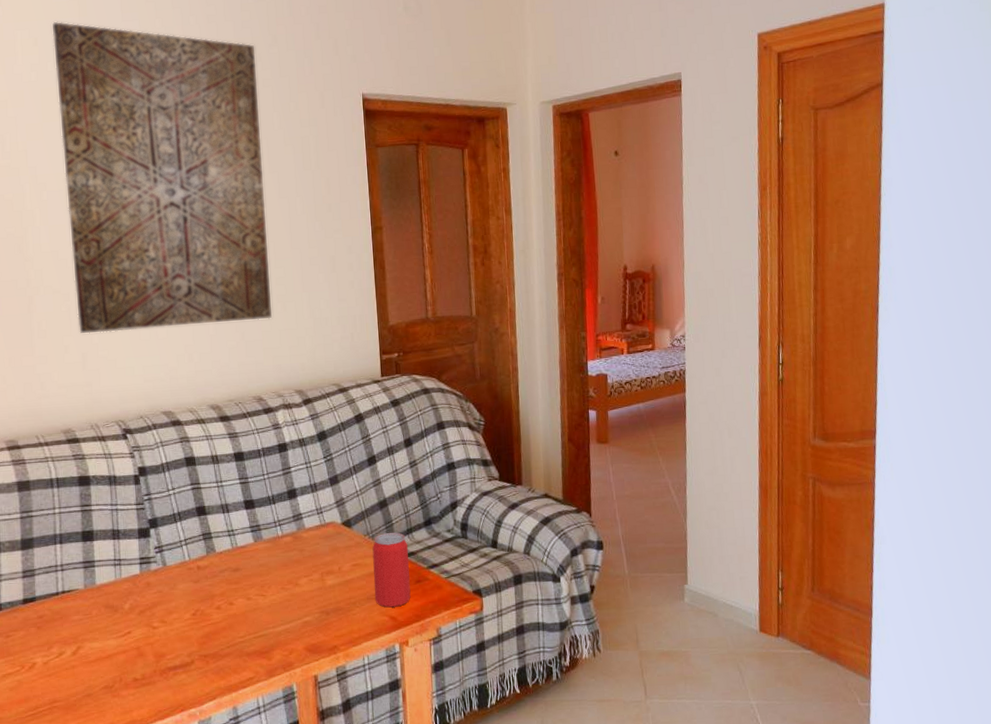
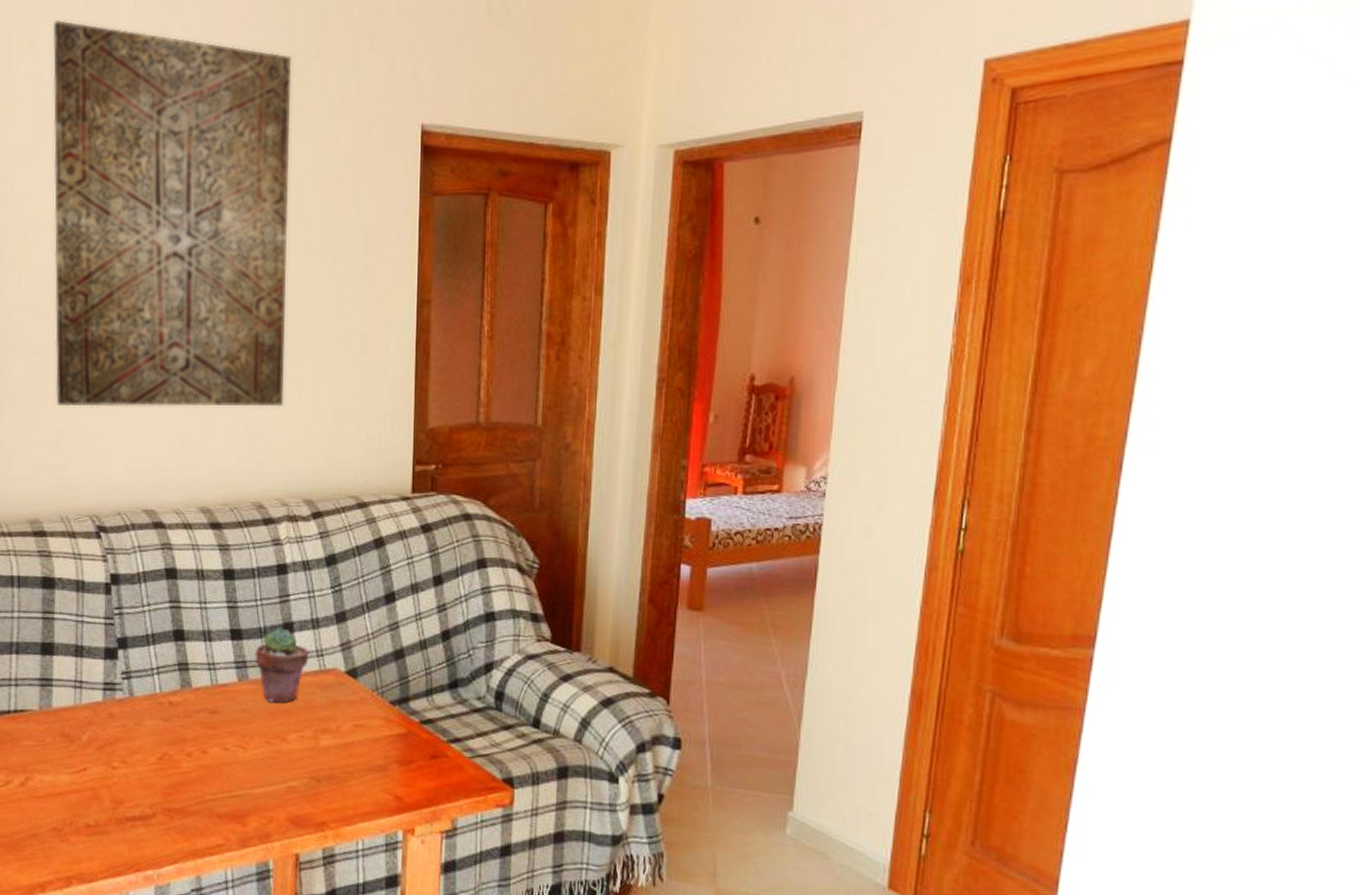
potted succulent: none [266,495,312,556] -> present [255,628,310,703]
beverage can: present [372,532,411,608] -> none [378,691,426,785]

